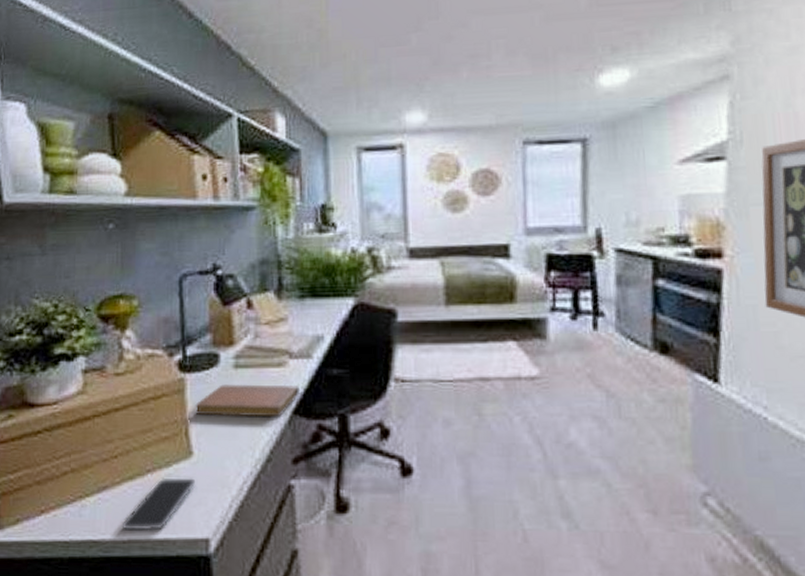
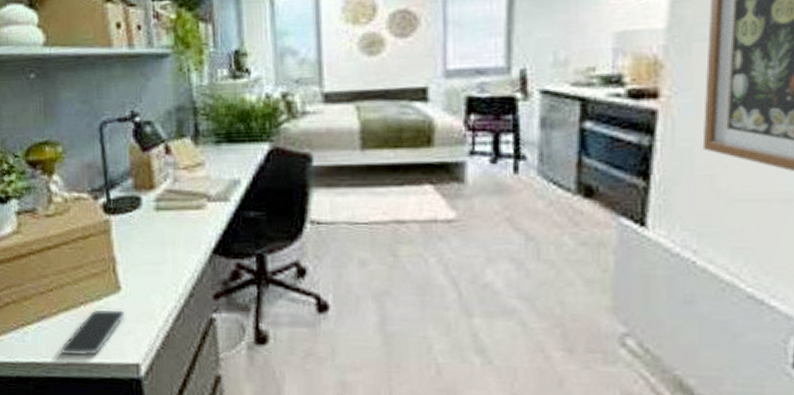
notebook: present [195,384,301,418] -> none [121,226,219,257]

